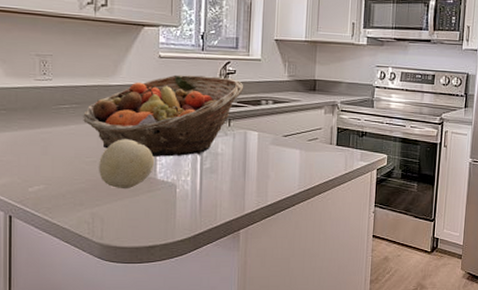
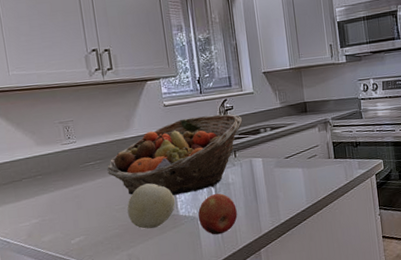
apple: none [177,161,221,207] -> present [198,193,238,235]

